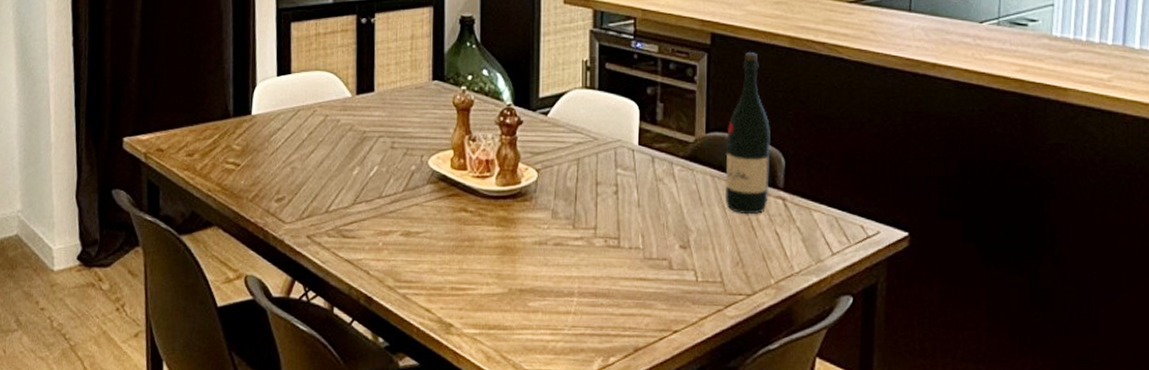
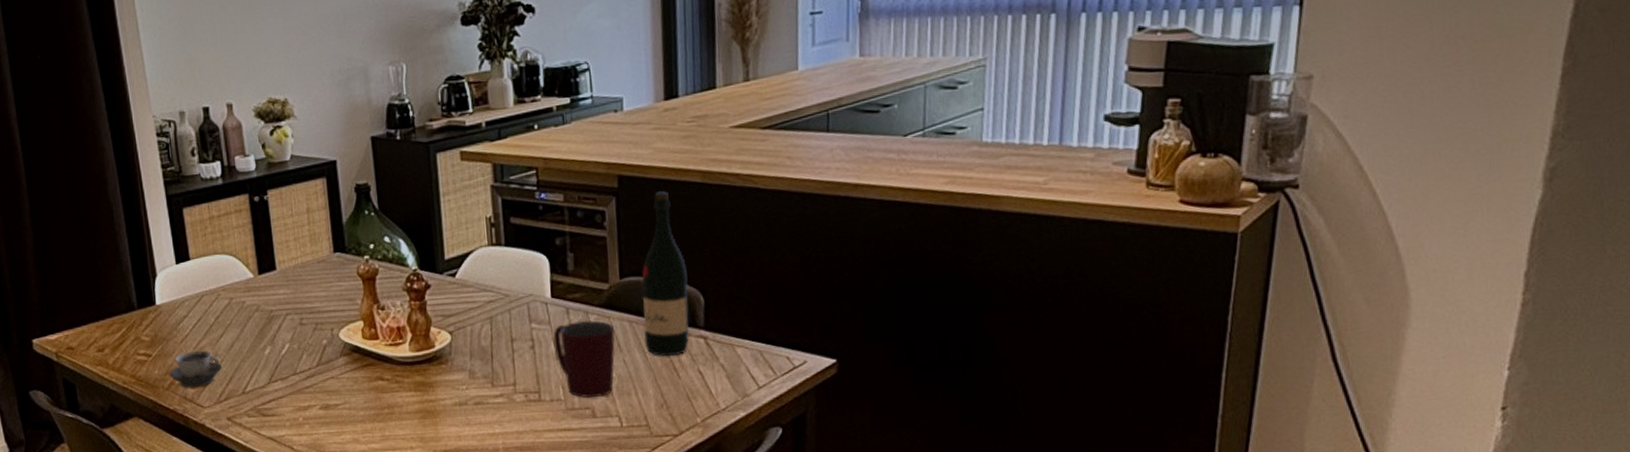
cup: none [254,164,310,202] -> present [168,350,223,388]
mug: none [637,170,696,249] -> present [553,320,615,398]

